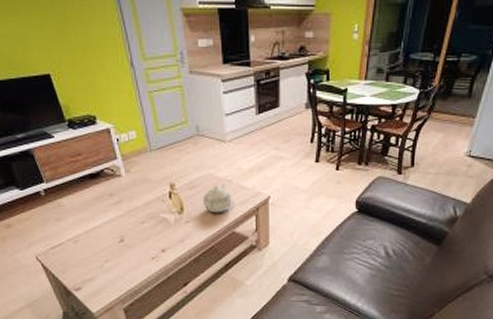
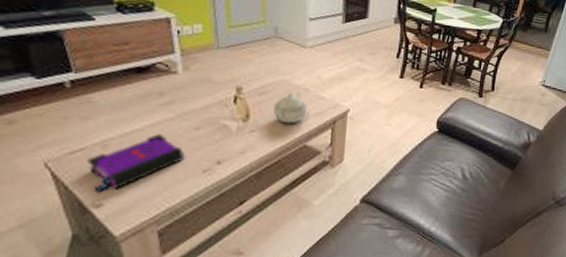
board game: none [65,229,136,279] -> present [87,134,185,193]

